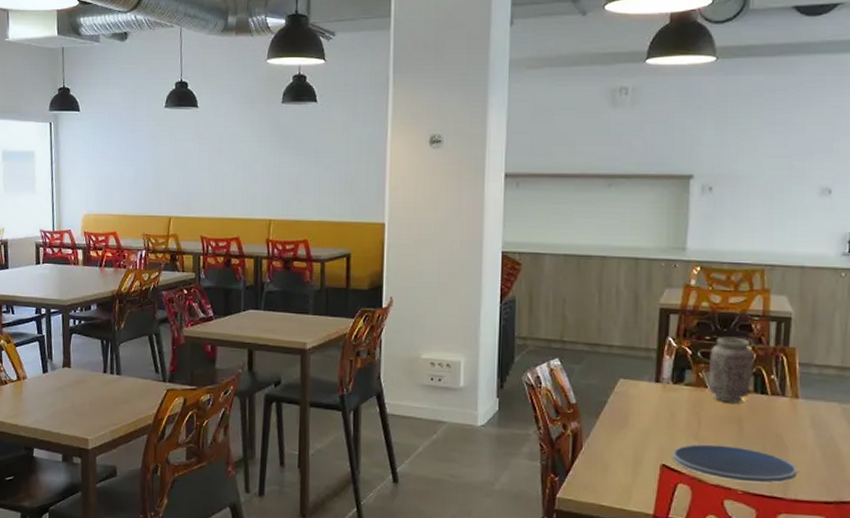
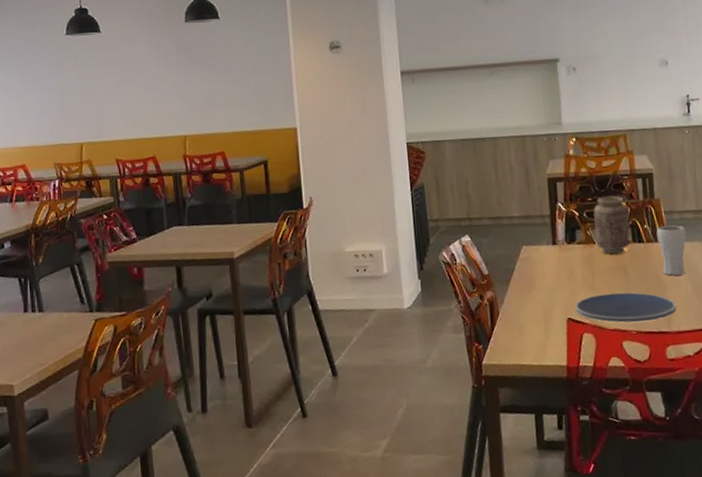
drinking glass: none [785,379,823,438] -> present [656,225,686,276]

